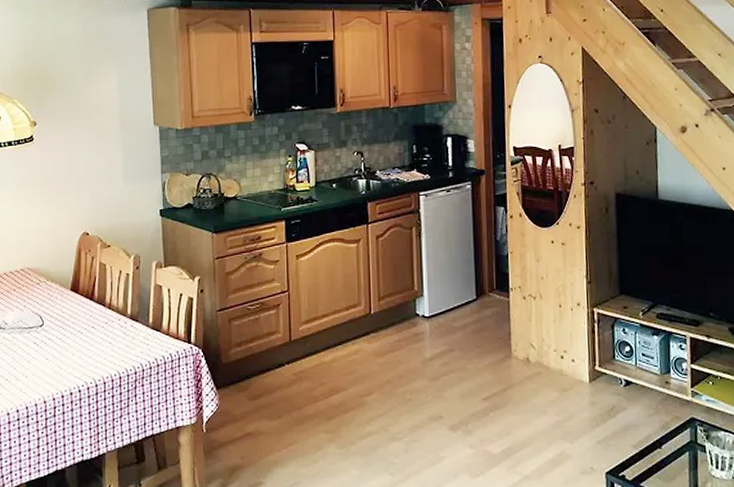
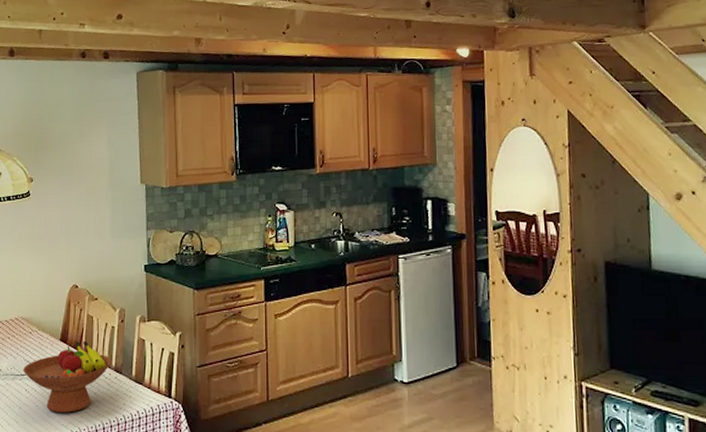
fruit bowl: none [31,289,127,365] -> present [23,340,112,413]

